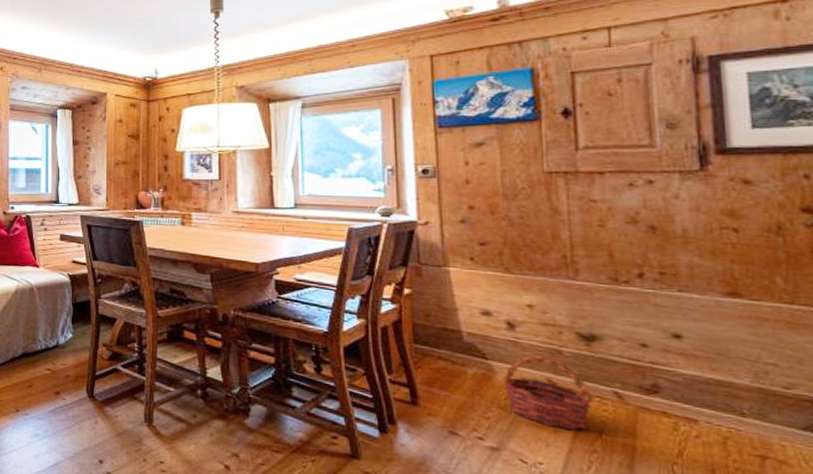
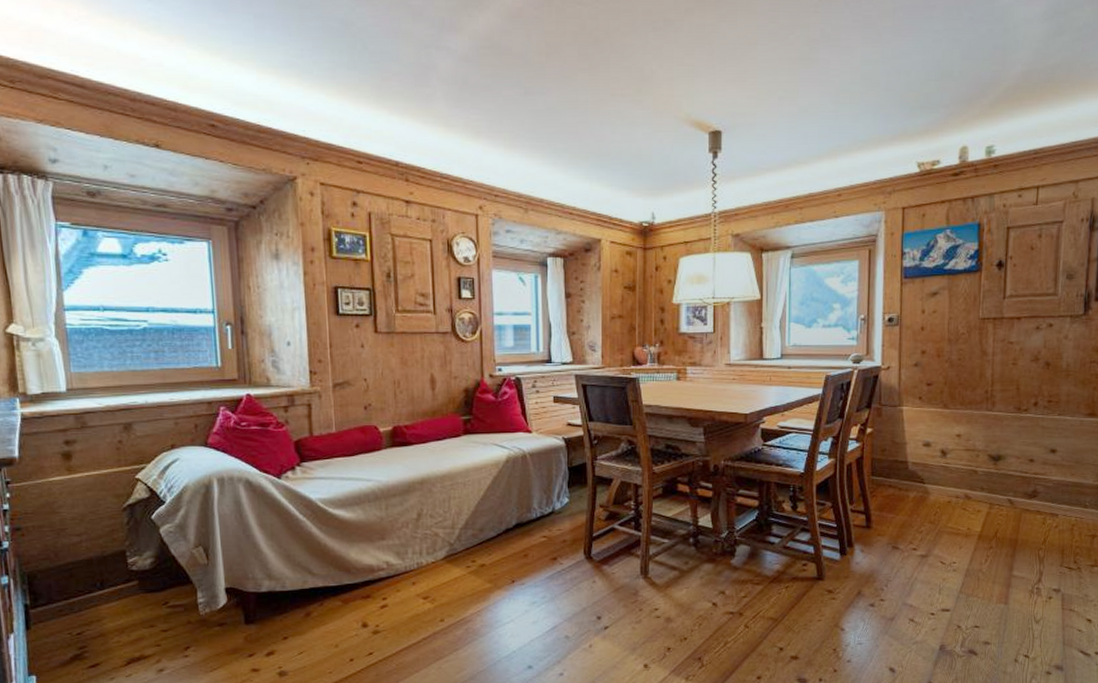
basket: present [501,355,595,431] -> none [933,475,995,534]

